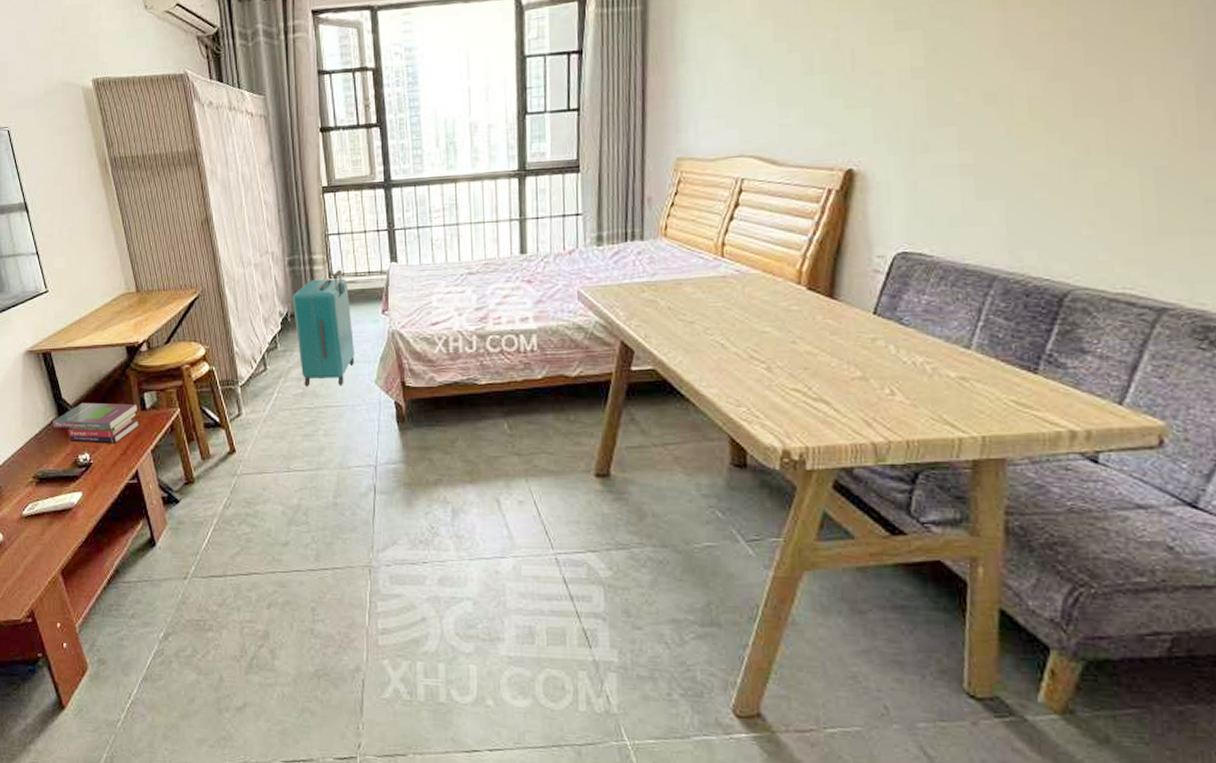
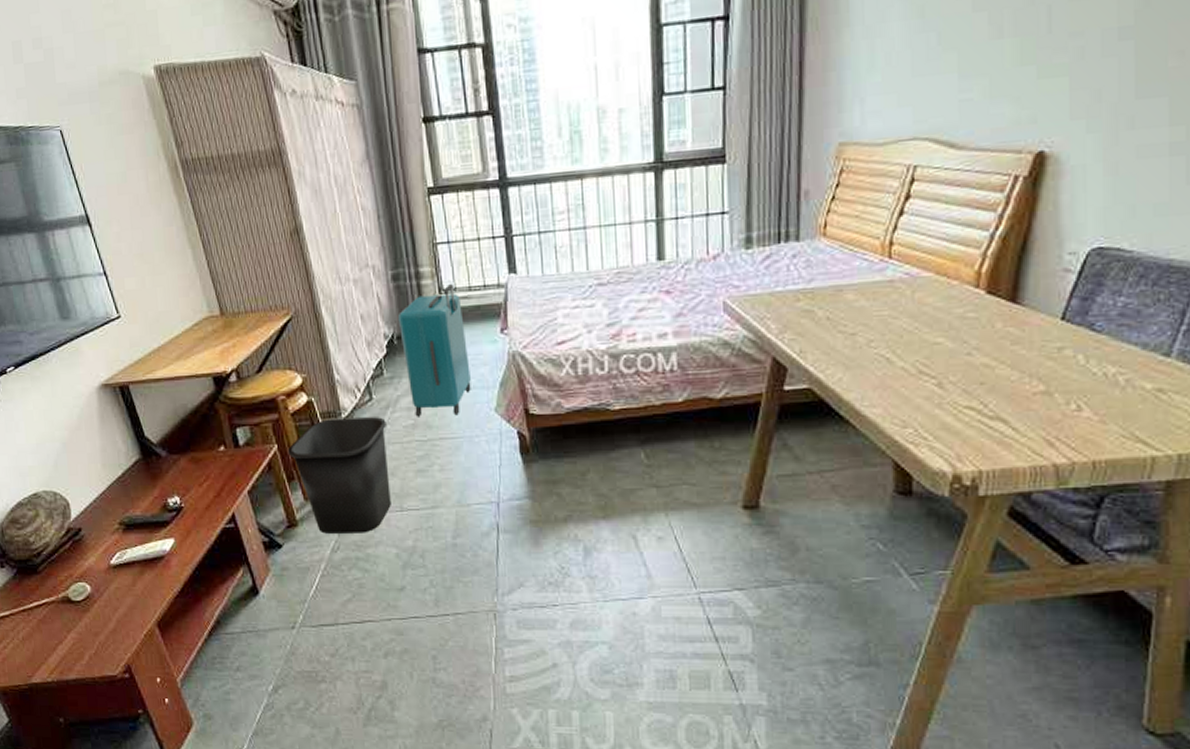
books: present [53,402,140,444] -> none [136,440,233,486]
waste bin: none [189,386,279,491] -> present [287,417,391,534]

